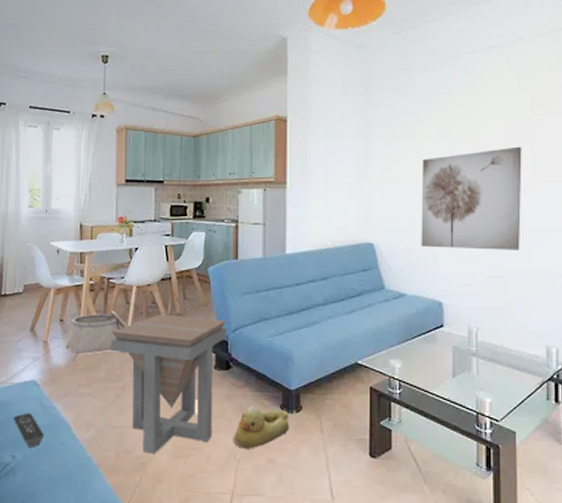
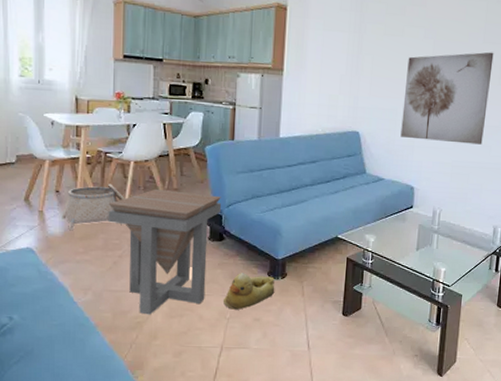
remote control: present [13,412,44,448] -> none [9,278,41,310]

